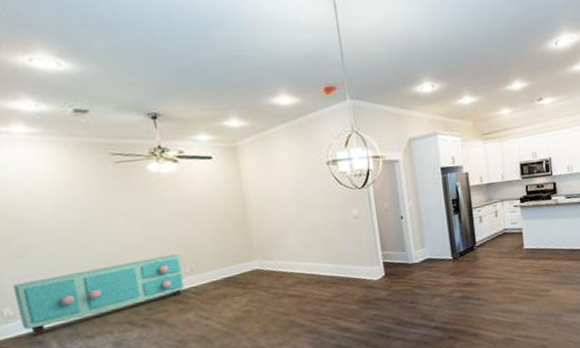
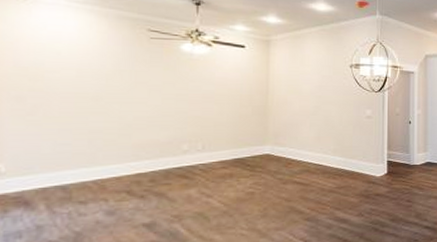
sideboard: present [12,253,185,336] -> none [11,130,195,196]

